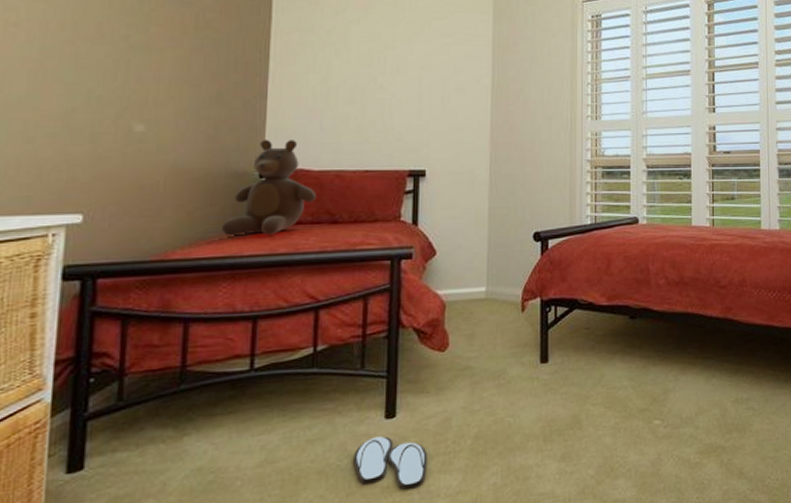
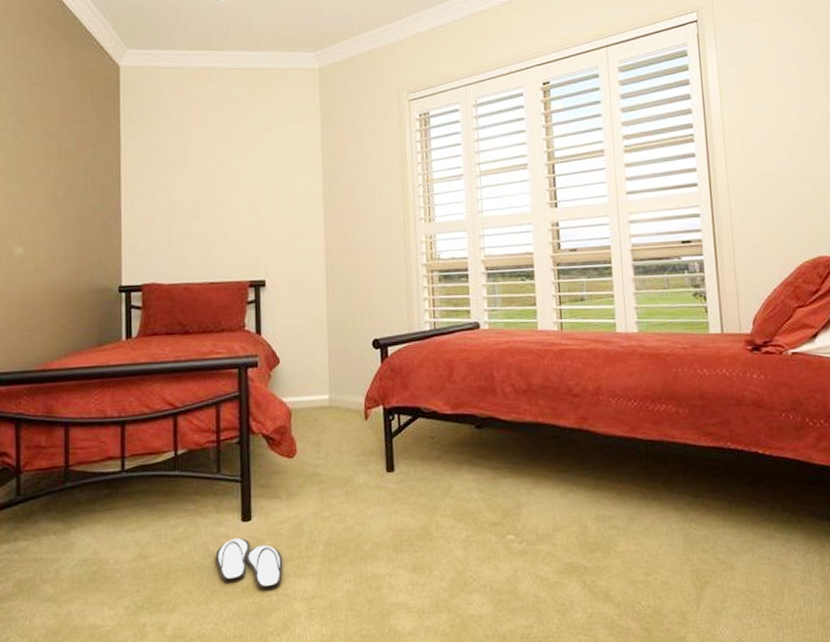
teddy bear: present [221,139,317,236] -> none [90,256,169,347]

